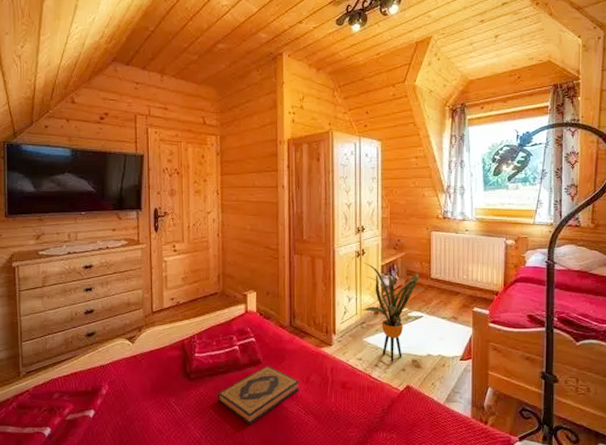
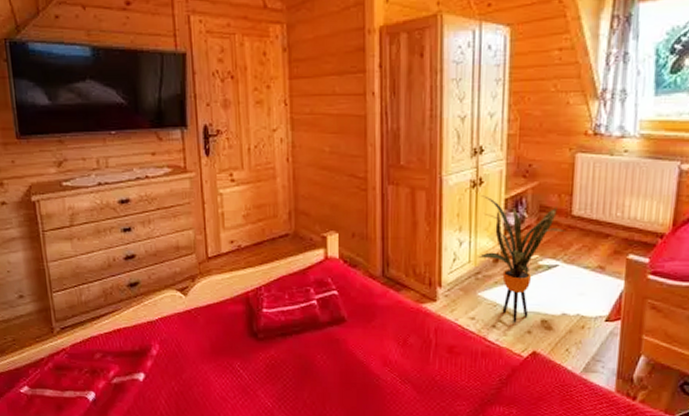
hardback book: present [217,366,300,425] -> none [291,325,395,394]

